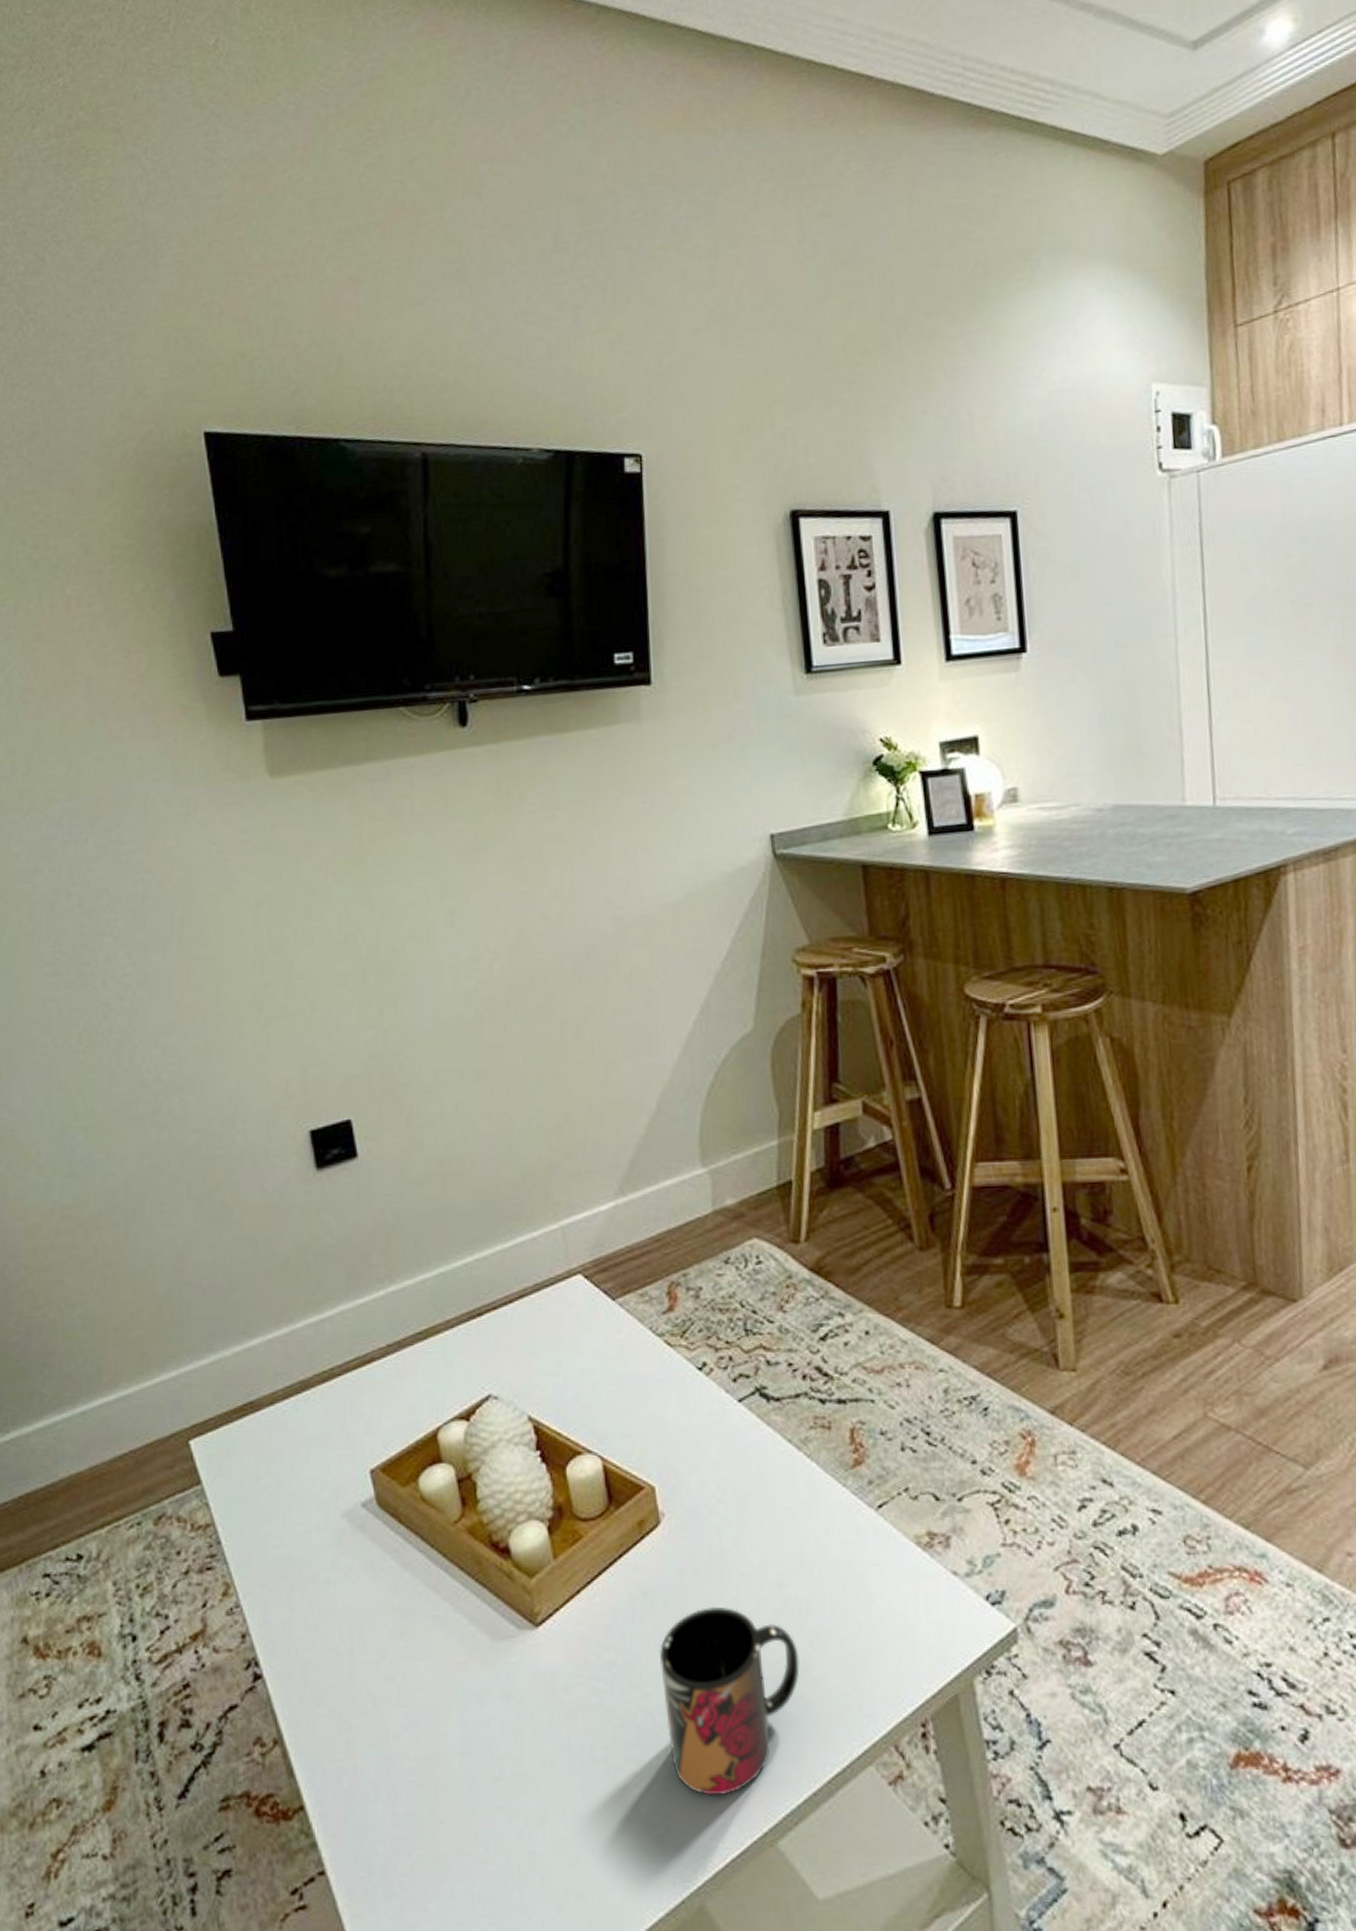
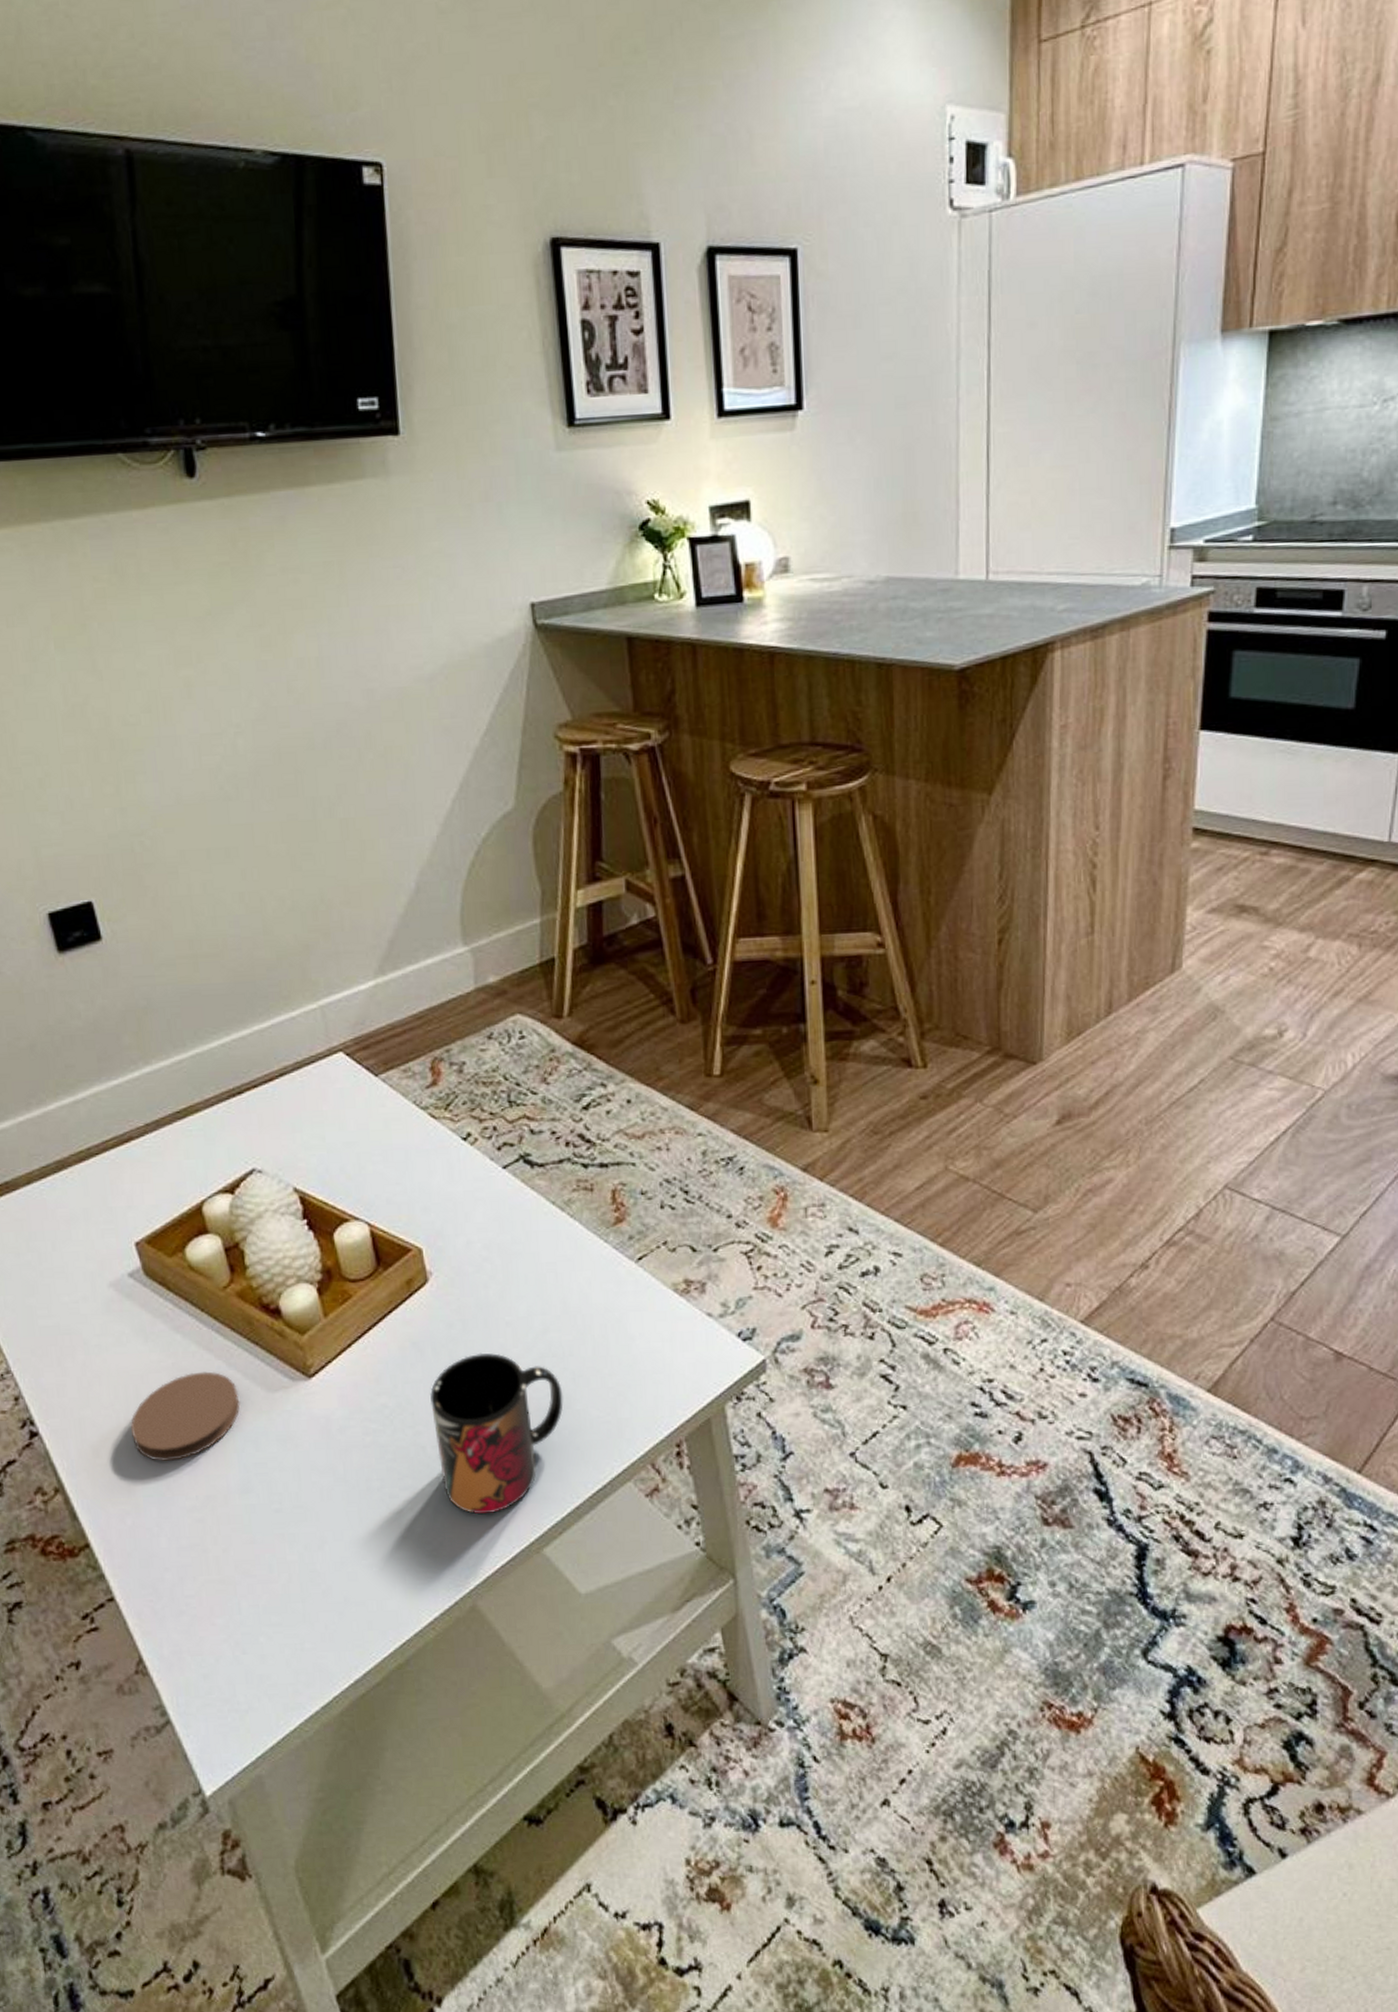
coaster: none [353,1614,465,1714] -> present [130,1371,241,1461]

